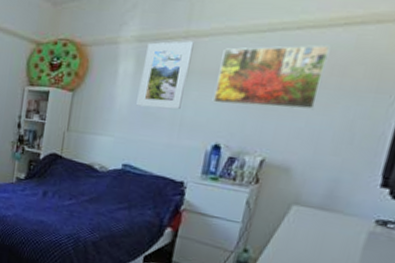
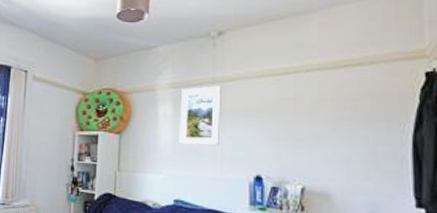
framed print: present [212,44,331,110] -> none [246,83,339,140]

